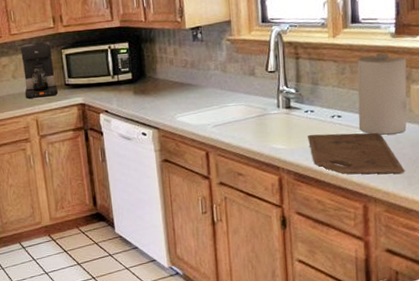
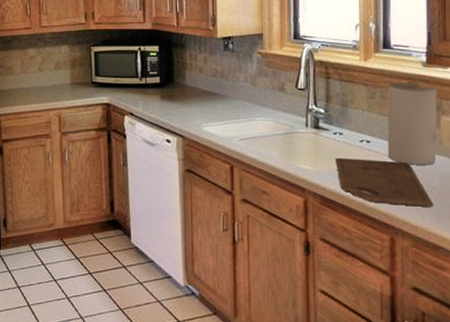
coffee maker: present [20,41,58,99] -> none [49,36,83,93]

